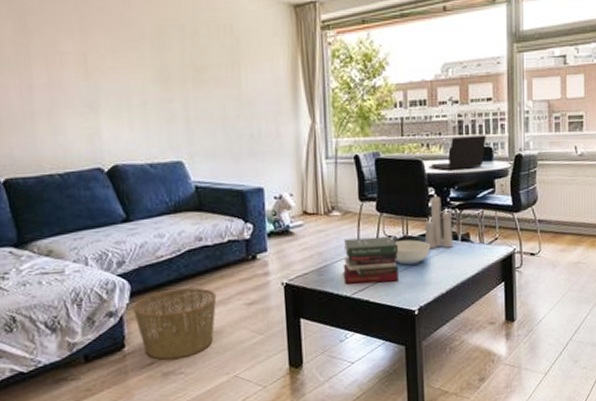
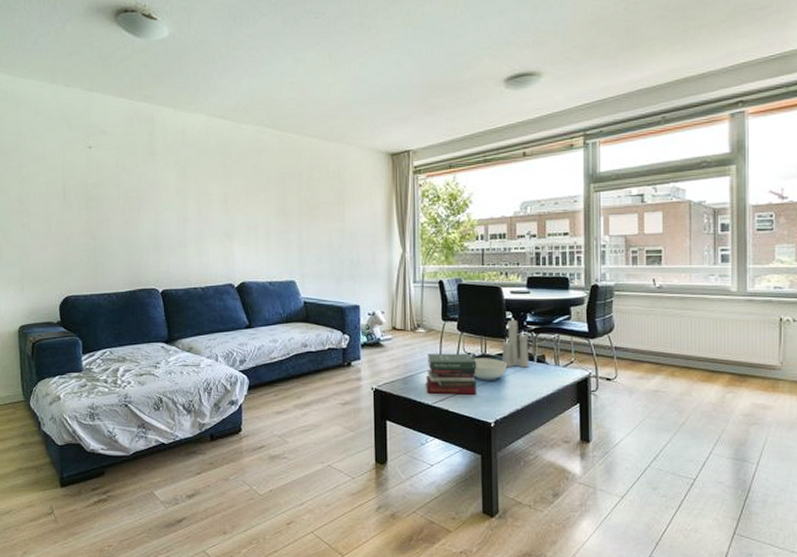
basket: present [133,287,217,361] -> none [250,386,317,446]
laptop: present [429,135,486,171] -> none [507,266,563,298]

